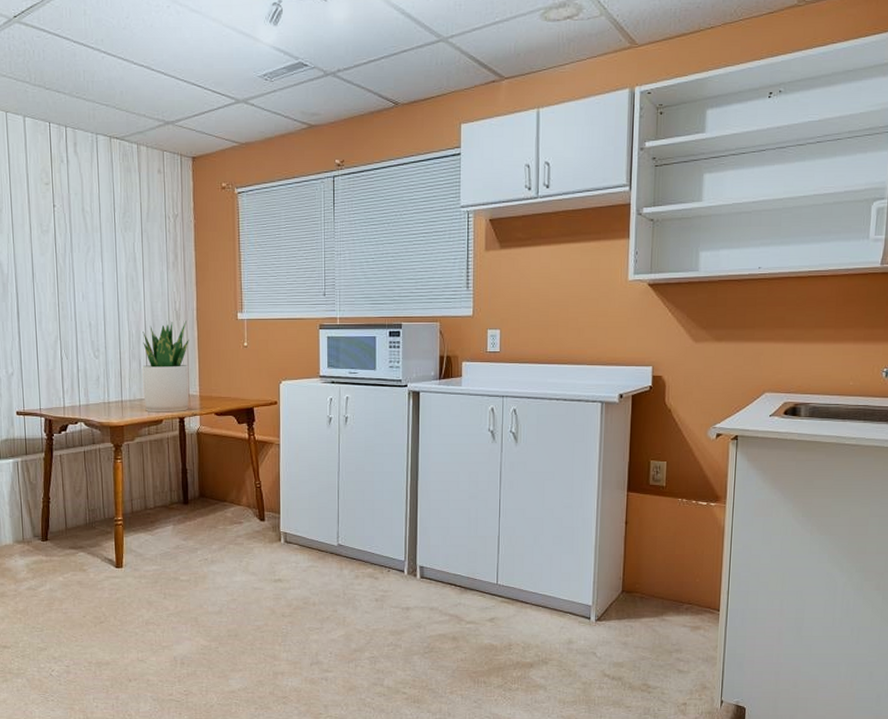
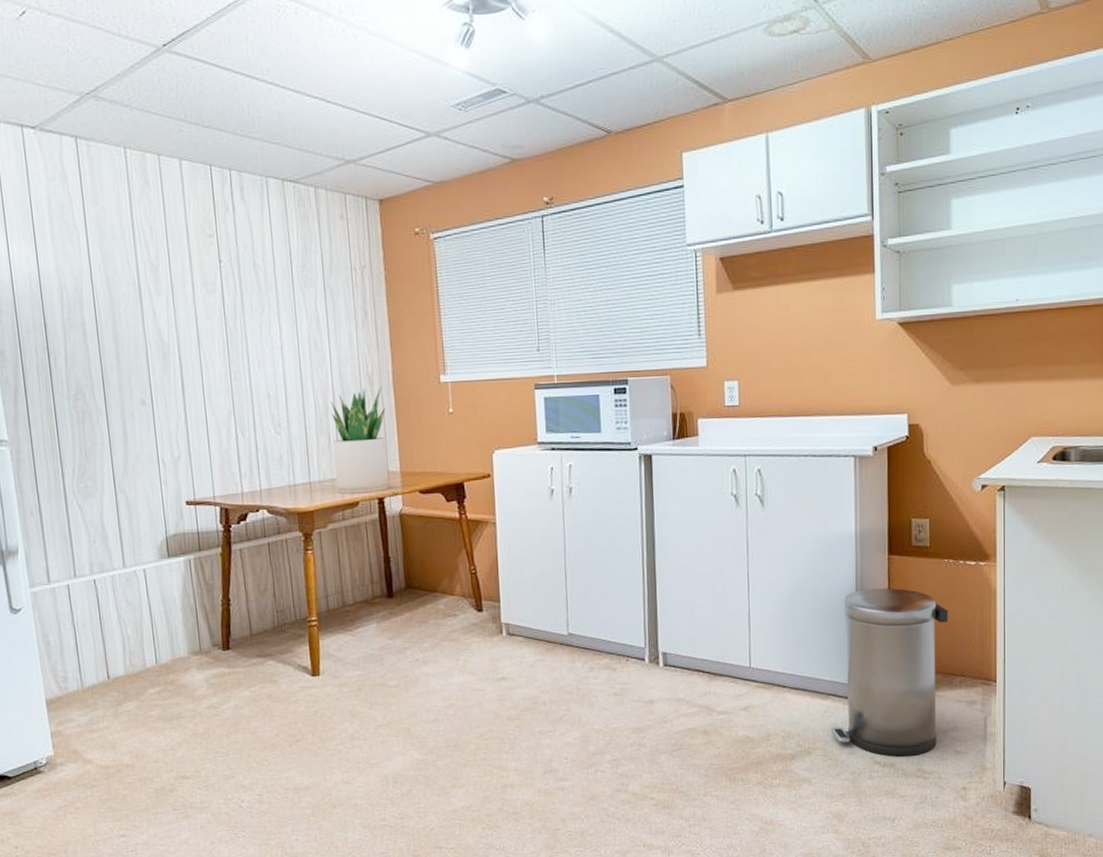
pedal bin: none [566,521,679,672] -> present [830,587,948,757]

